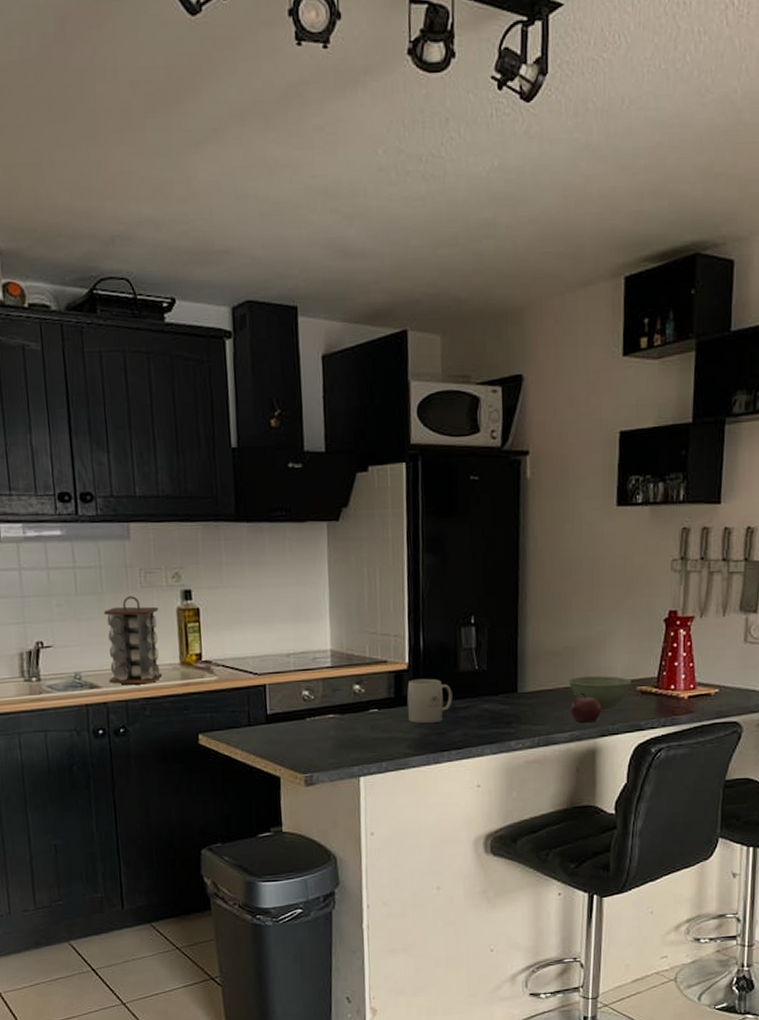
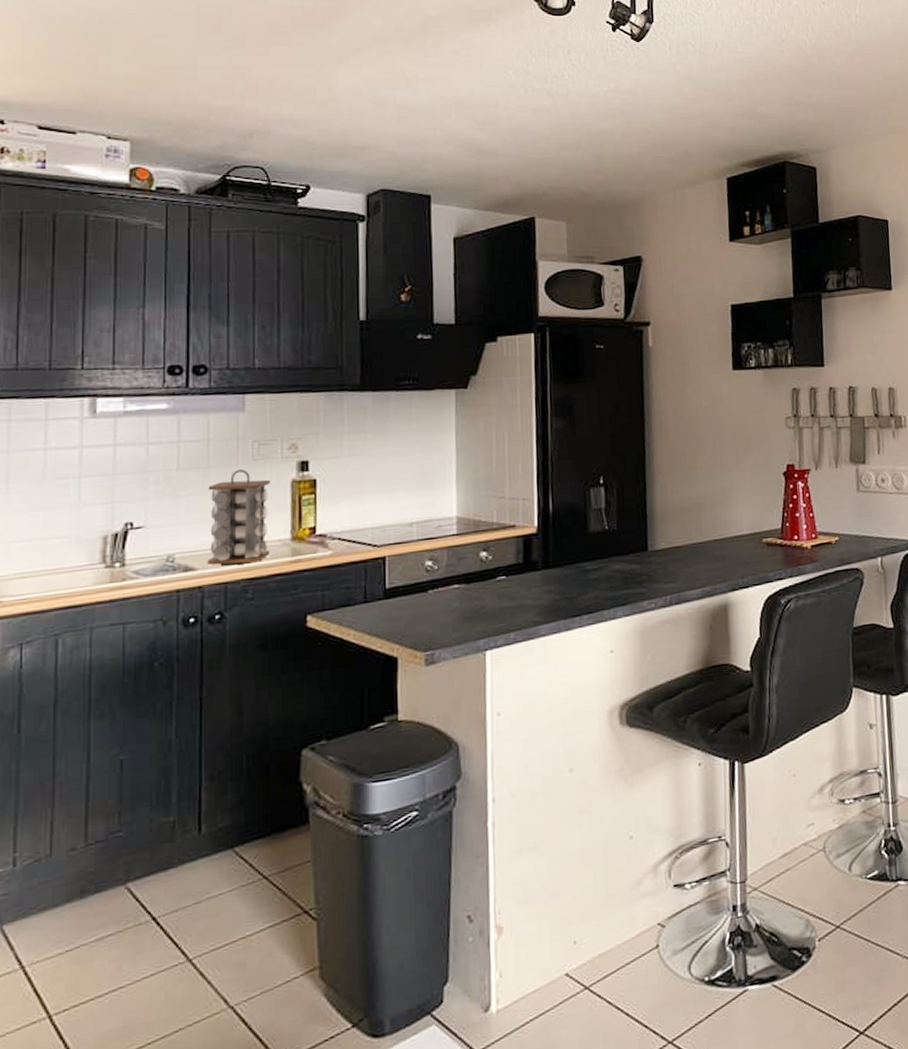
mug: present [406,678,453,724] -> none [535,541,583,589]
bowl: present [569,675,631,713] -> none [697,529,757,567]
fruit: present [571,692,602,723] -> none [700,547,731,578]

